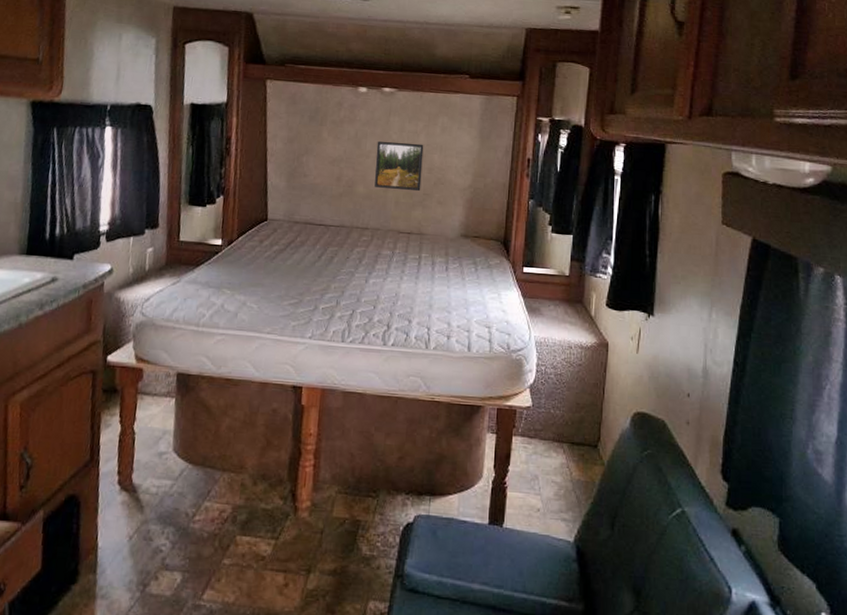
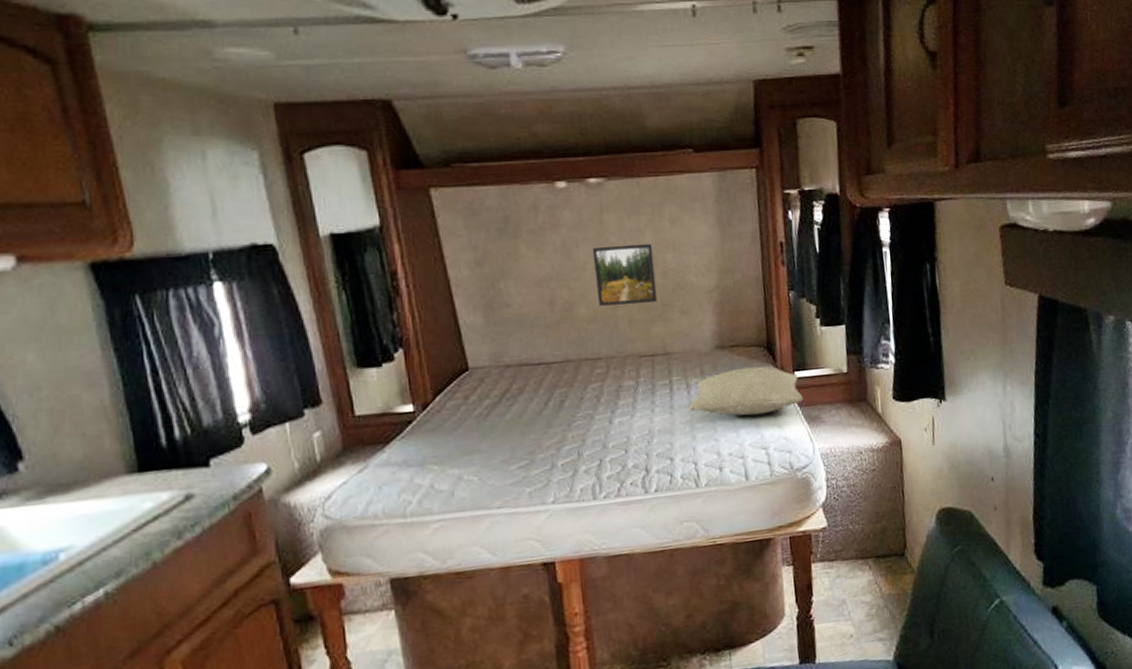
pillow: none [429,255,527,298] -> present [687,366,803,416]

